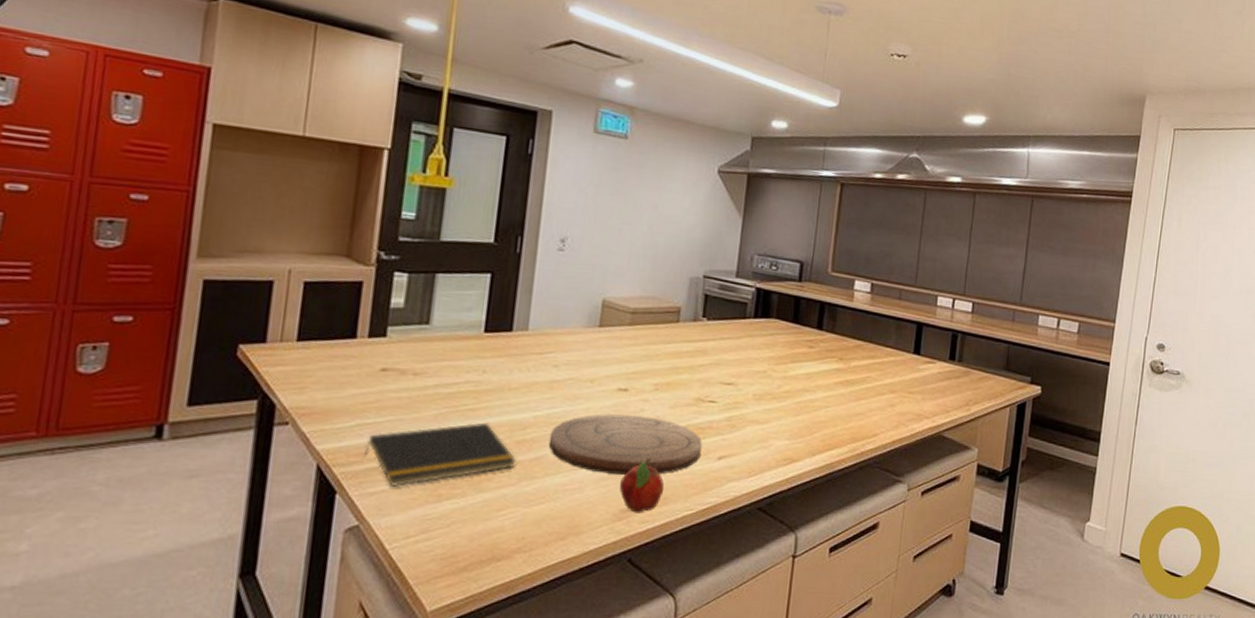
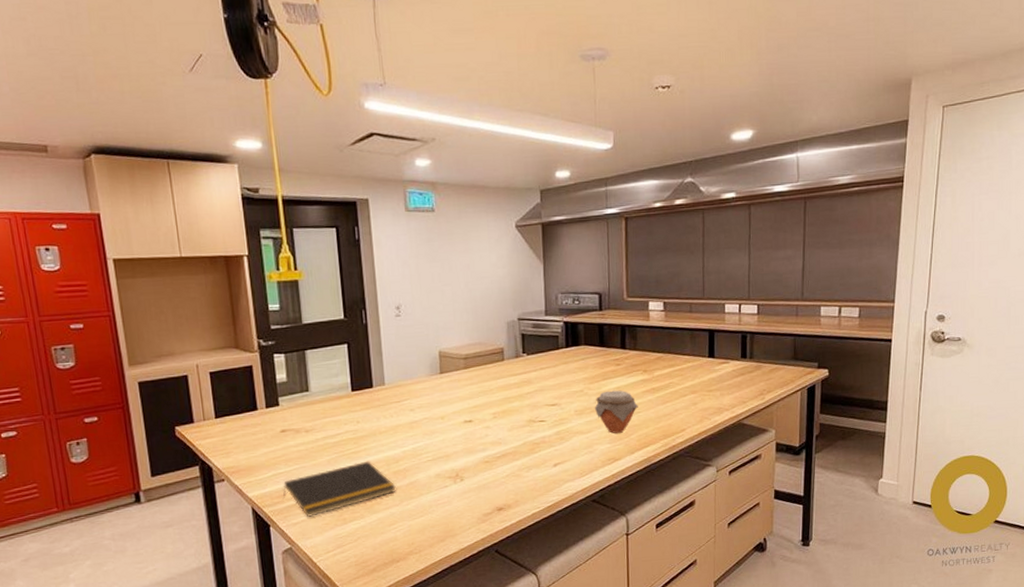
cutting board: present [548,414,702,475] -> none [417,439,539,488]
fruit: present [619,457,665,513] -> none [478,471,515,516]
jar: none [776,376,828,429] -> present [594,390,638,434]

